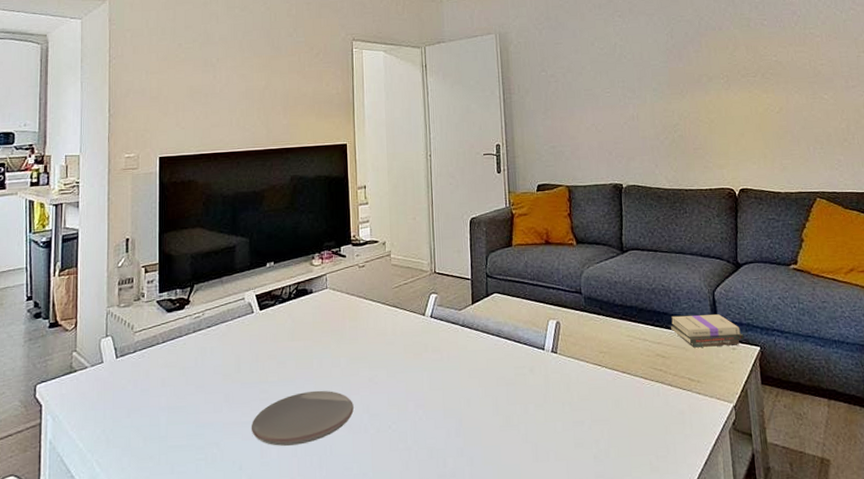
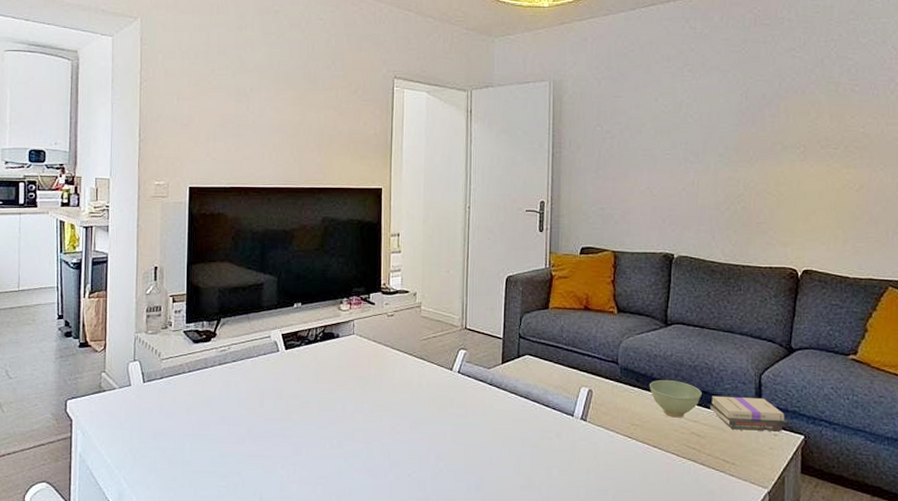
plate: present [251,390,354,446] -> none [272,433,375,483]
bowl: none [612,304,662,342] -> present [649,379,702,418]

